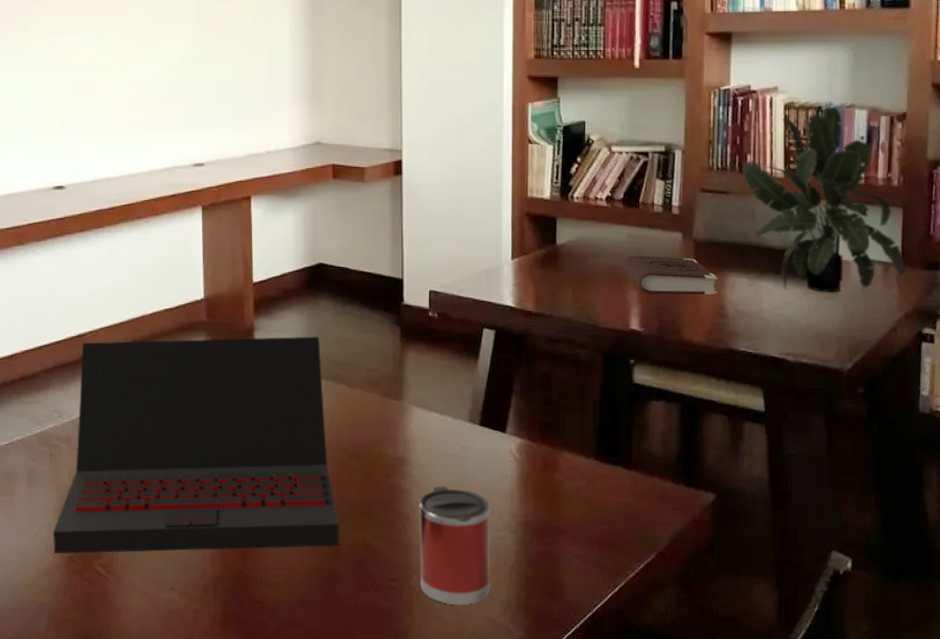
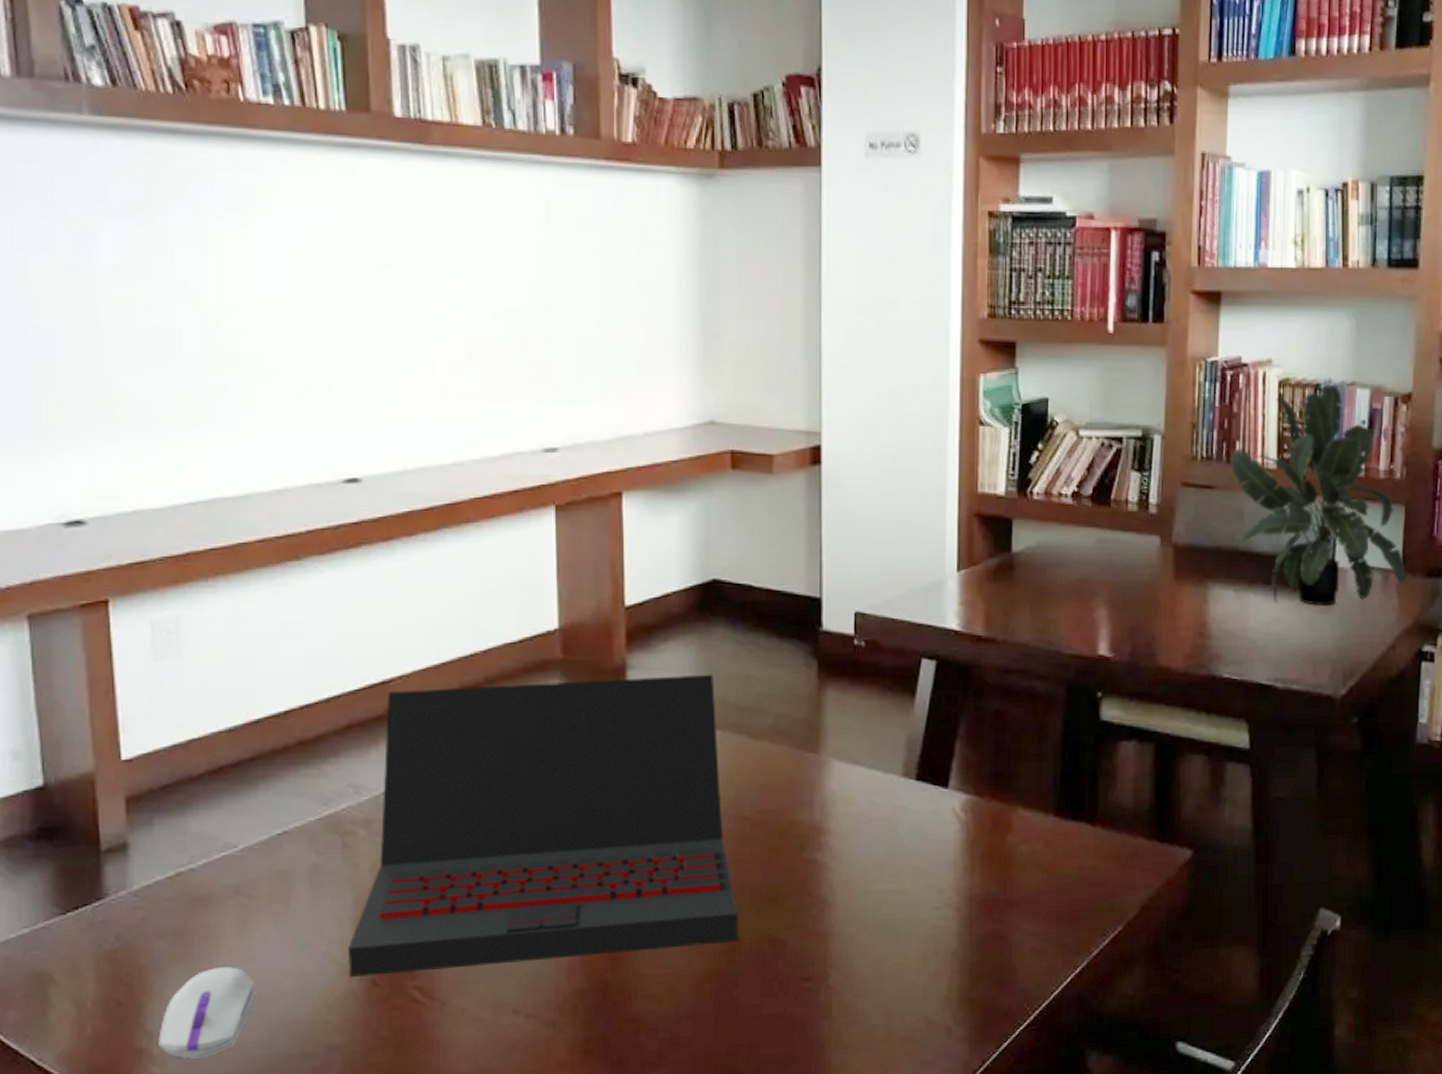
mug: present [418,486,491,606] -> none [839,857,928,1005]
book: present [623,255,717,295] -> none [1090,564,1199,612]

